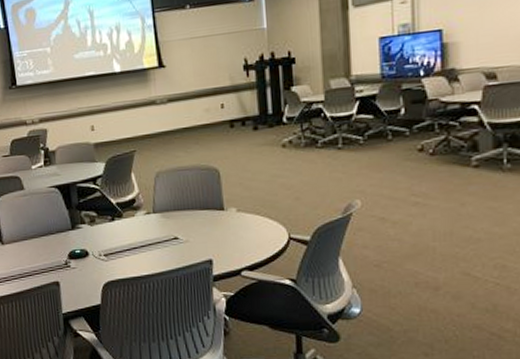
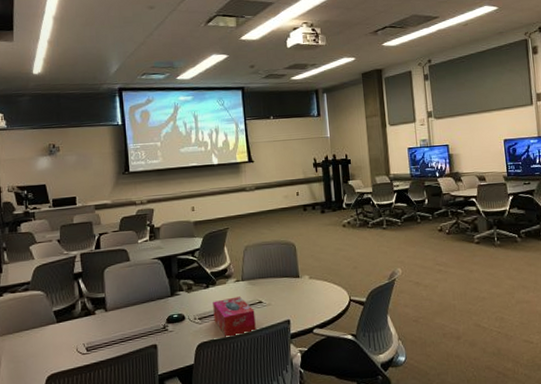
tissue box: none [119,231,171,277] -> present [213,296,256,337]

